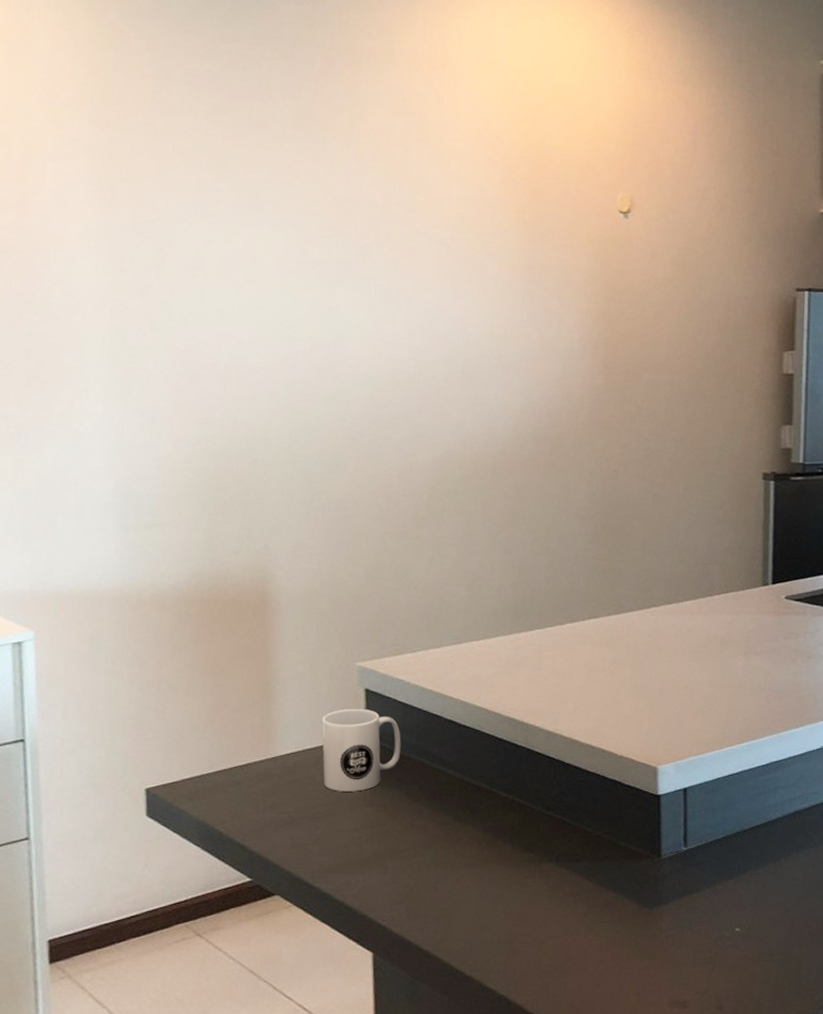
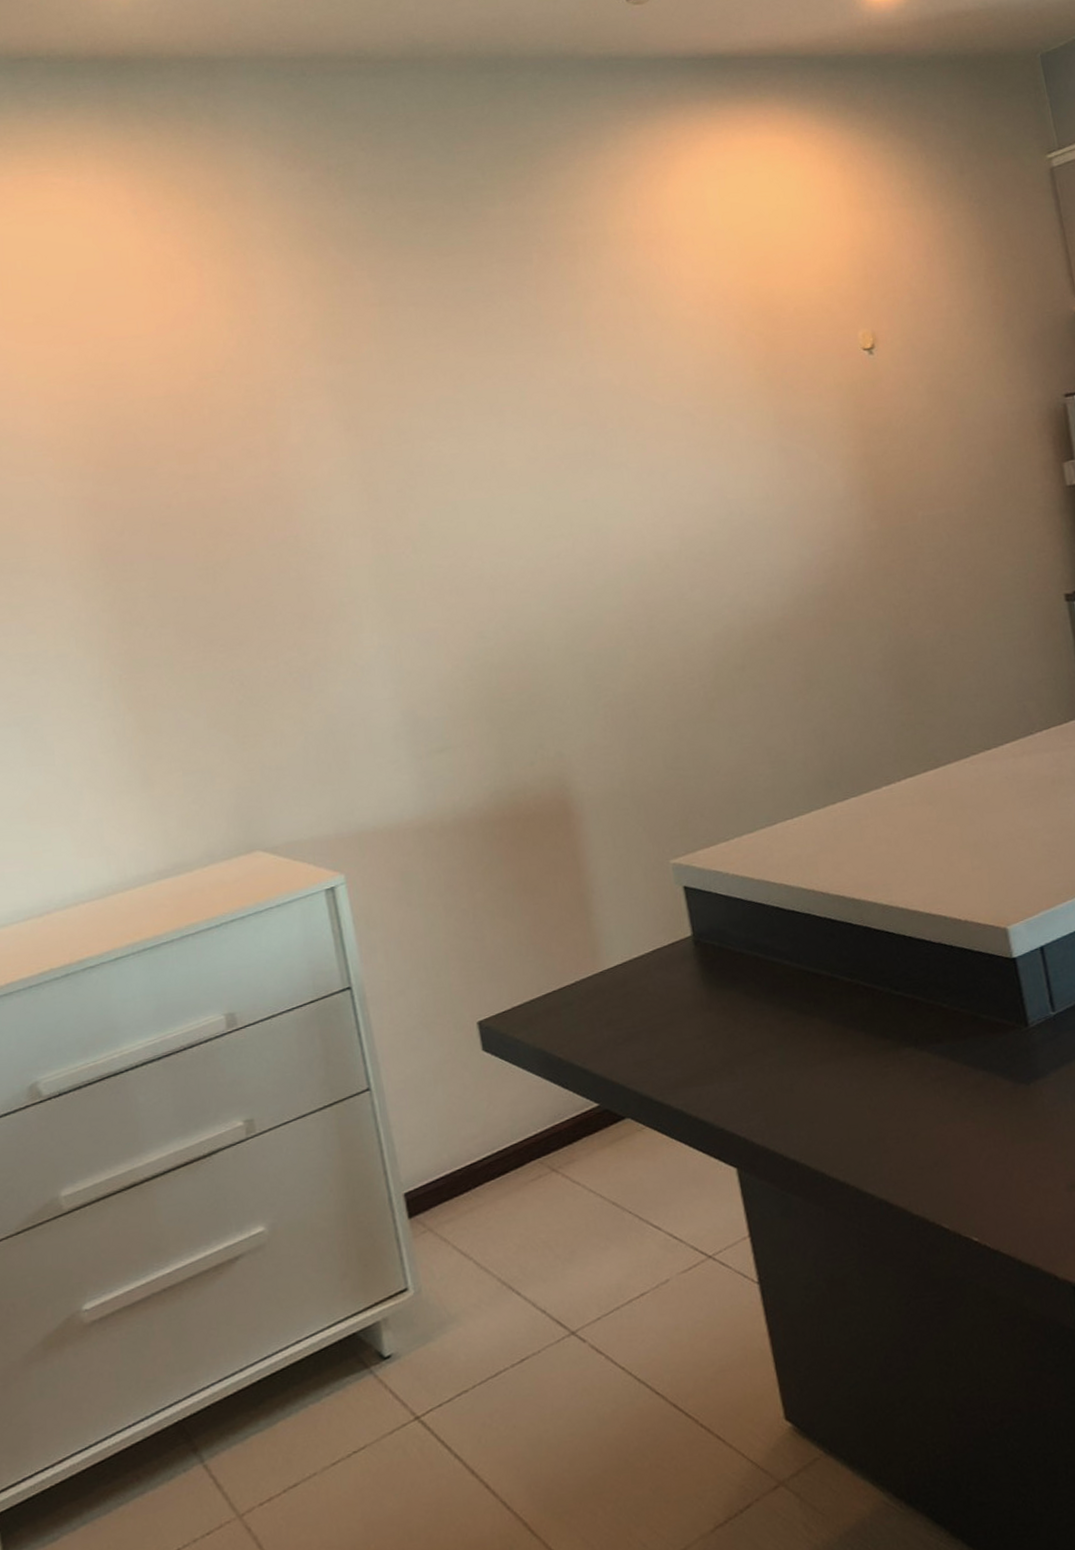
mug: present [321,708,402,792] -> none [644,907,732,999]

